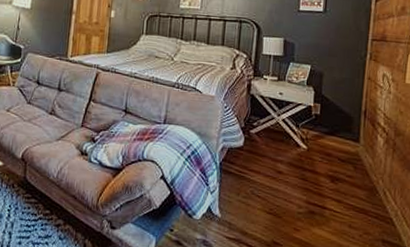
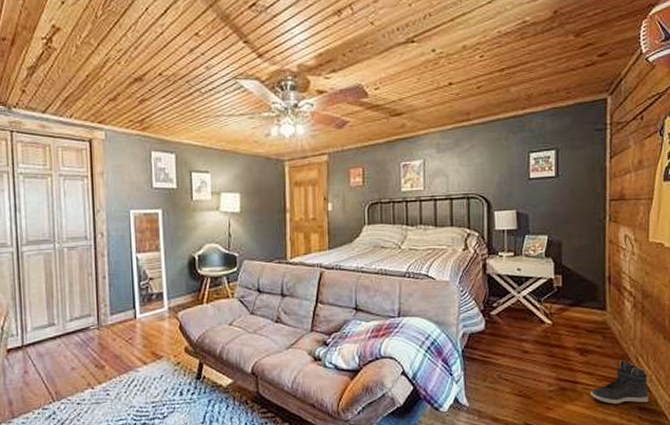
sneaker: none [337,192,393,237] -> present [590,360,649,405]

